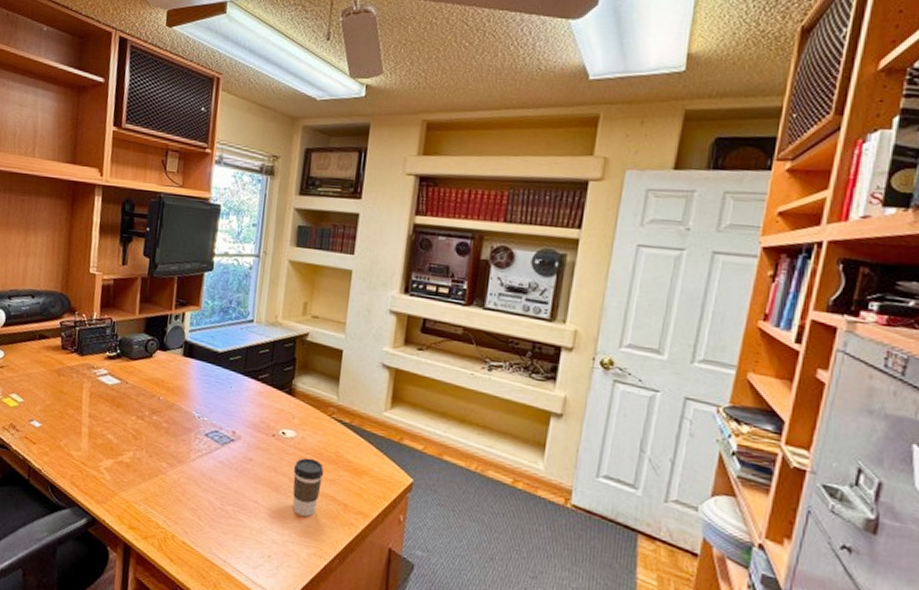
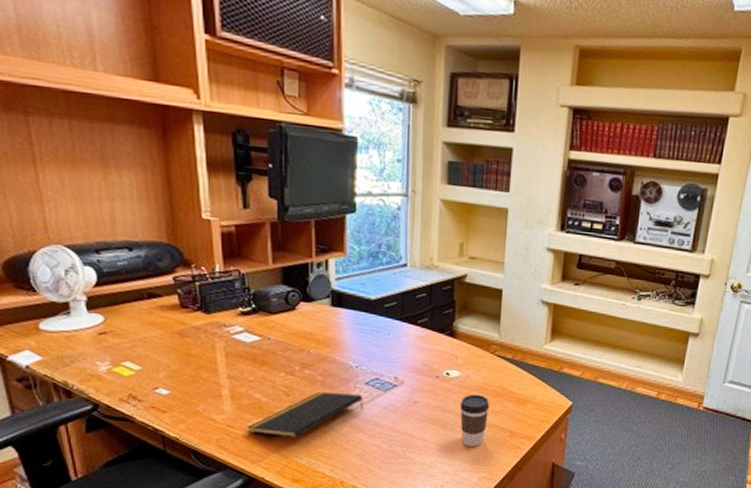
notepad: none [97,439,202,483] -> present [247,392,364,438]

